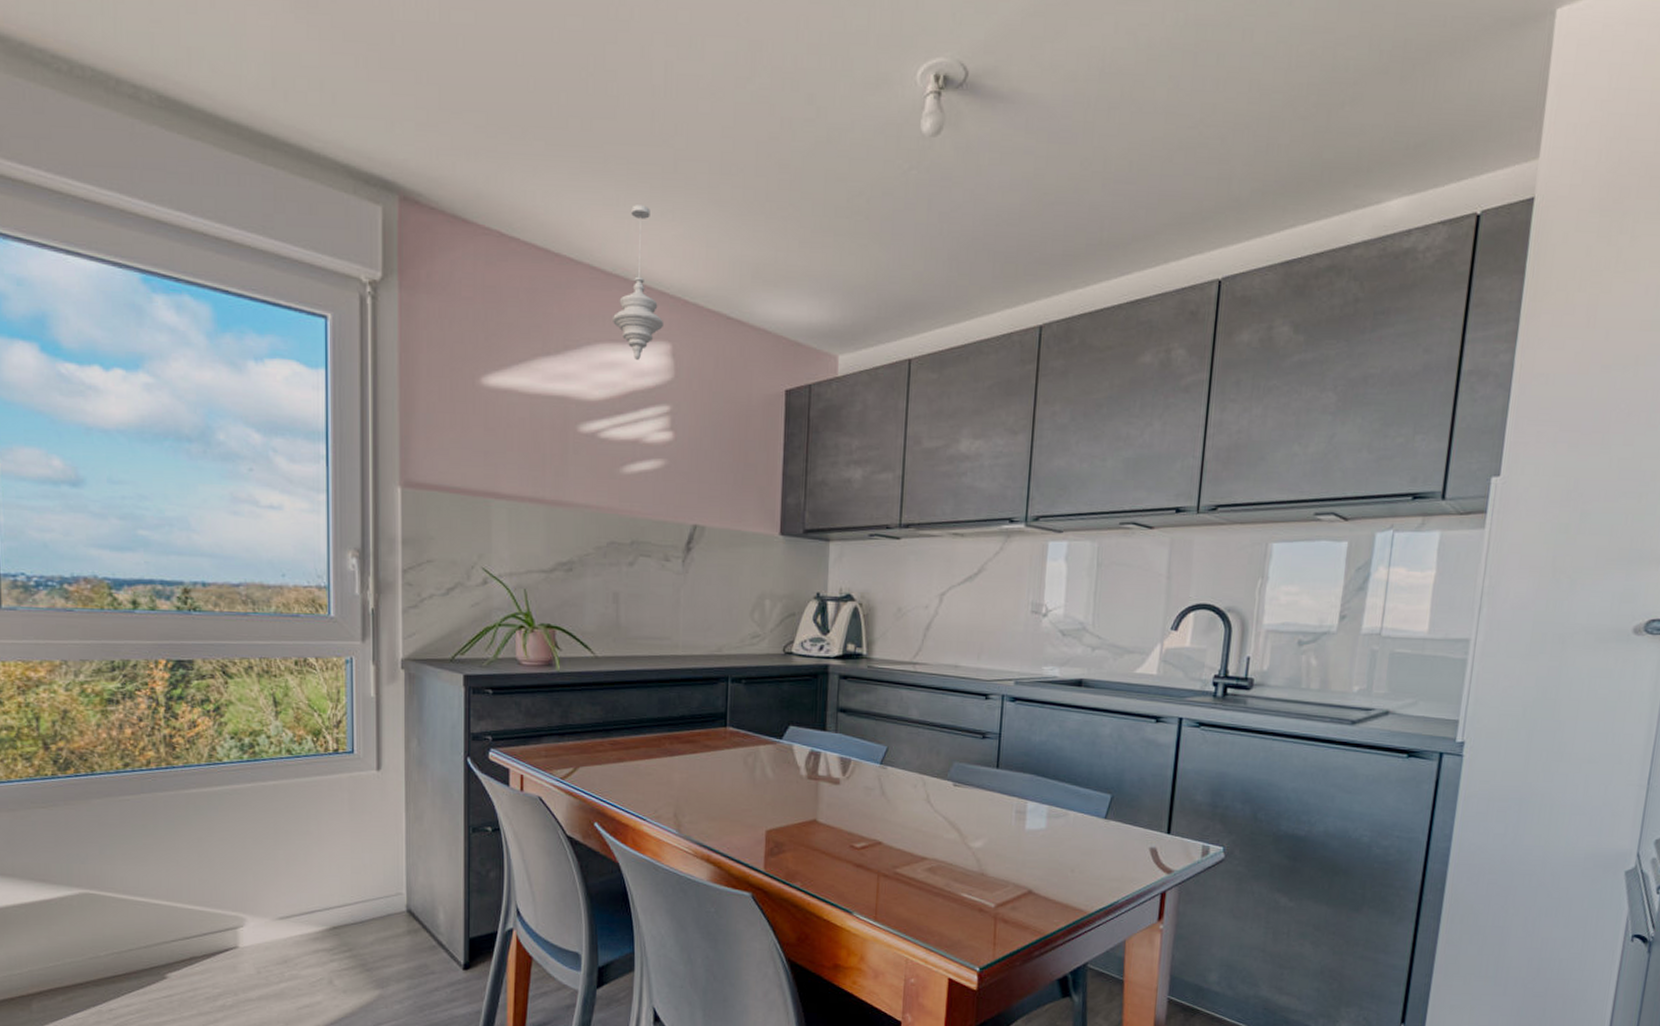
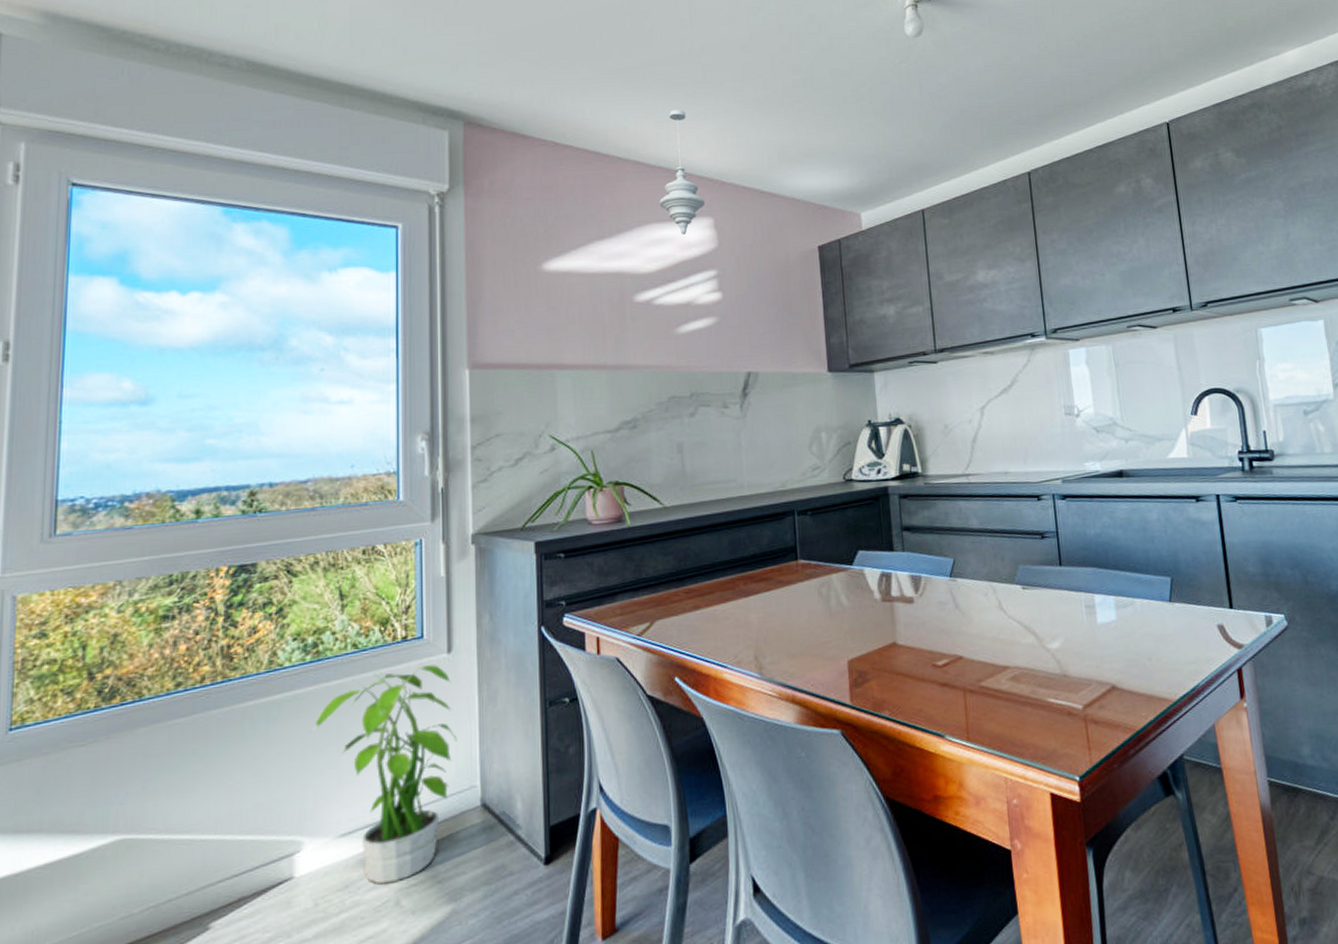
potted plant: none [249,776,386,965] -> present [310,664,458,884]

